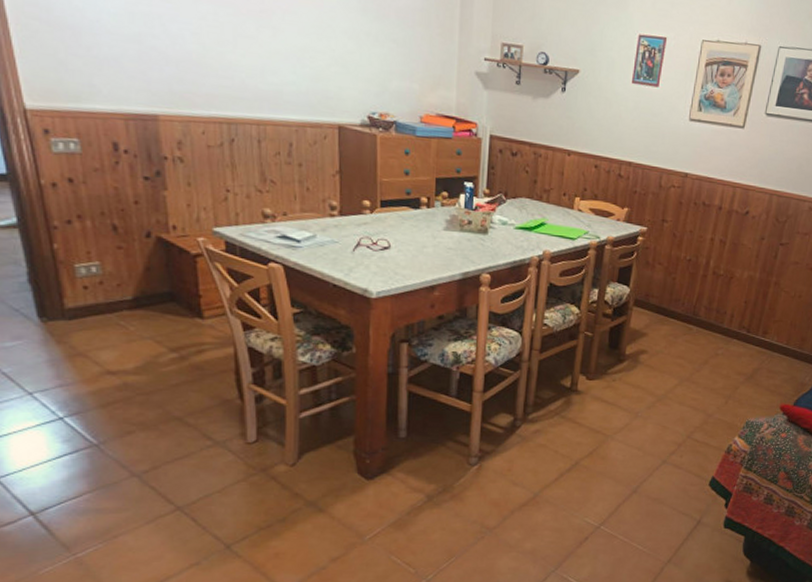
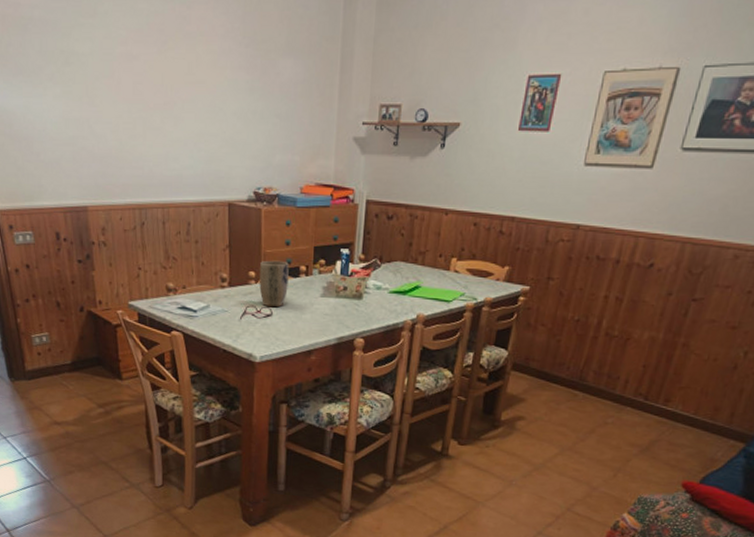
plant pot: none [374,189,409,240] -> present [259,260,289,308]

